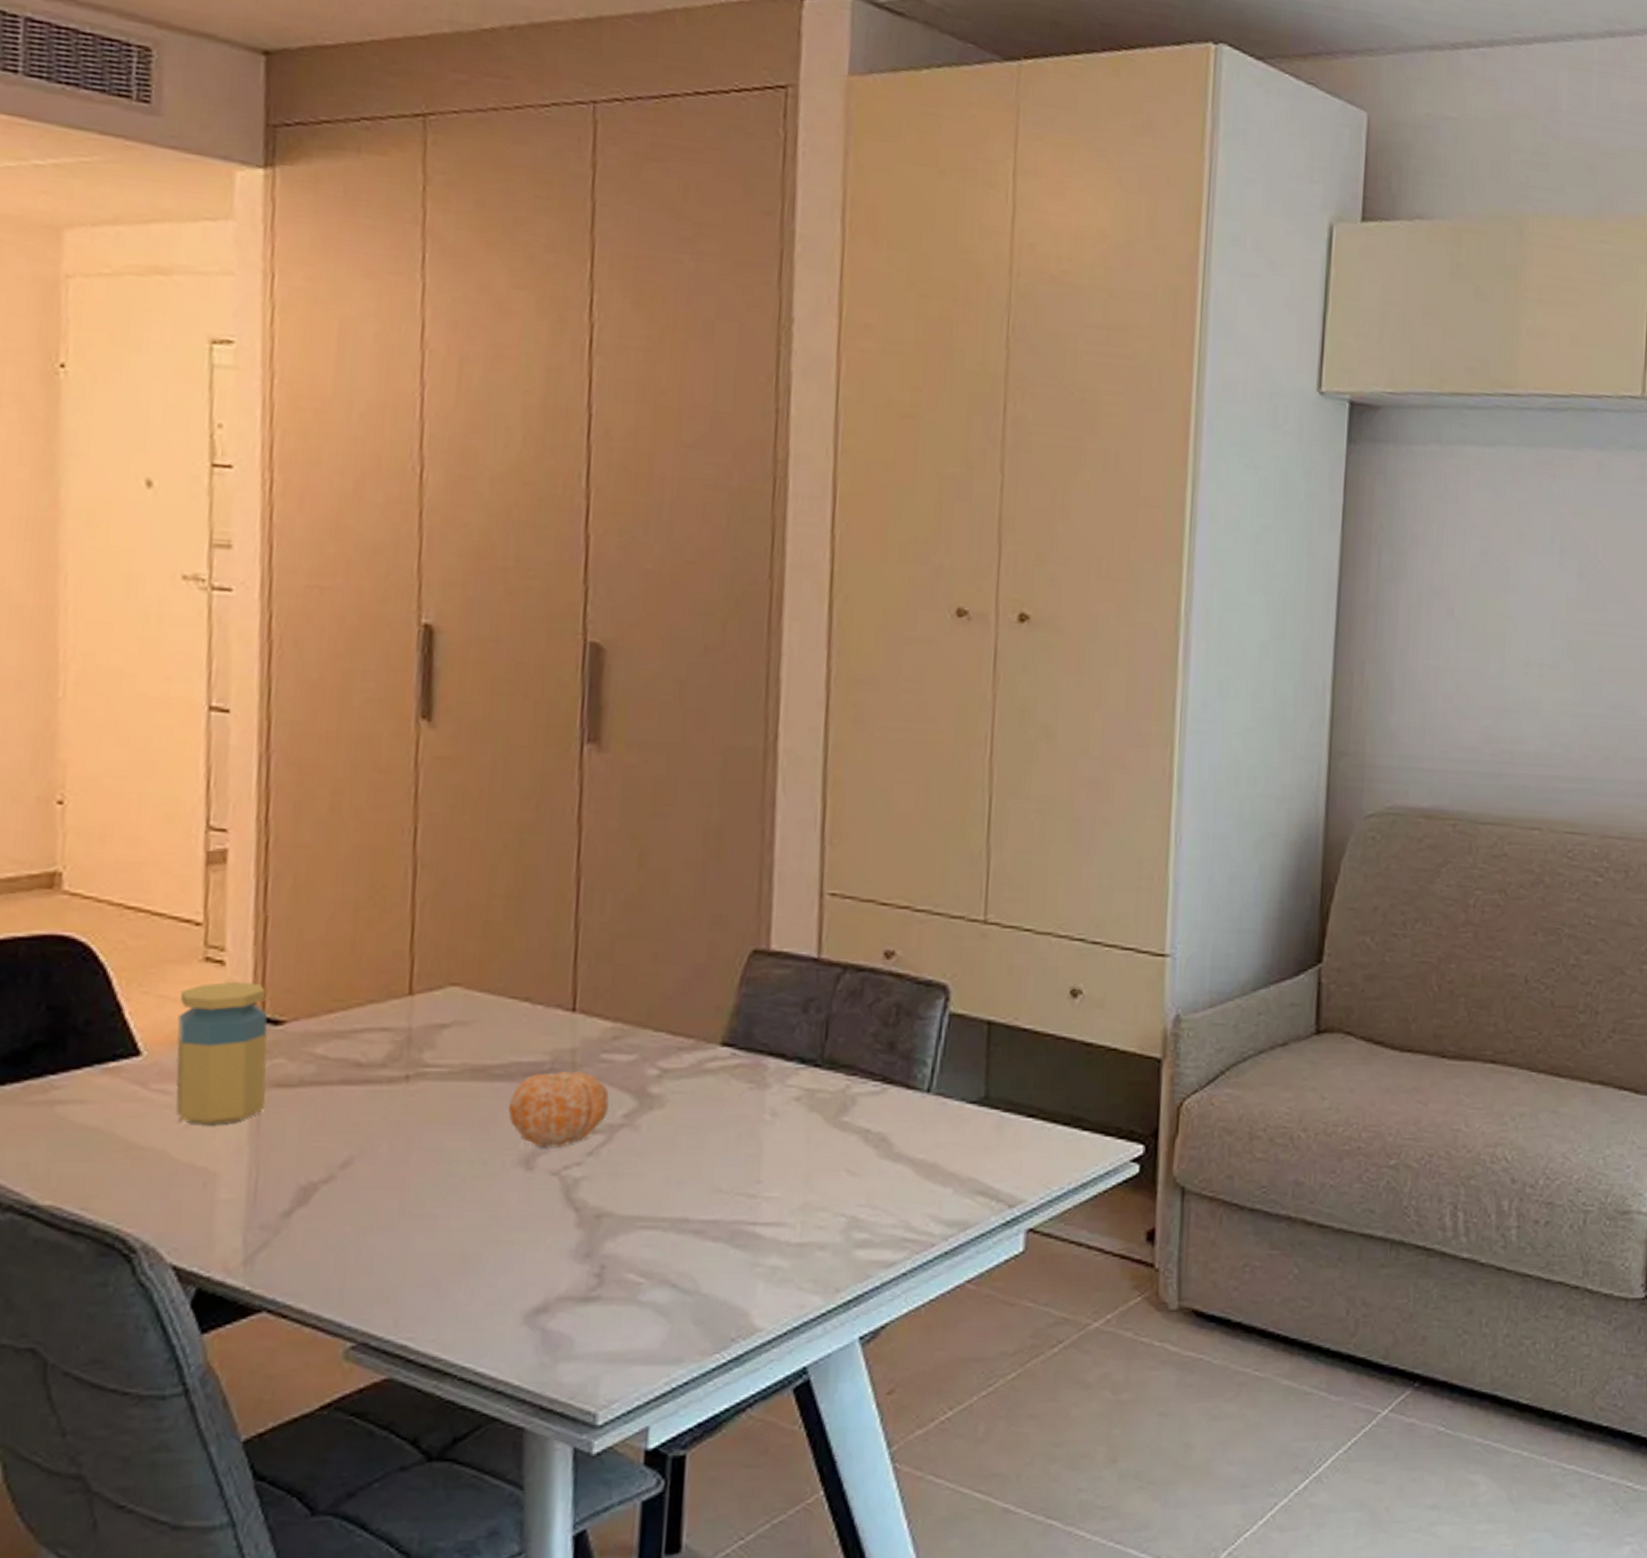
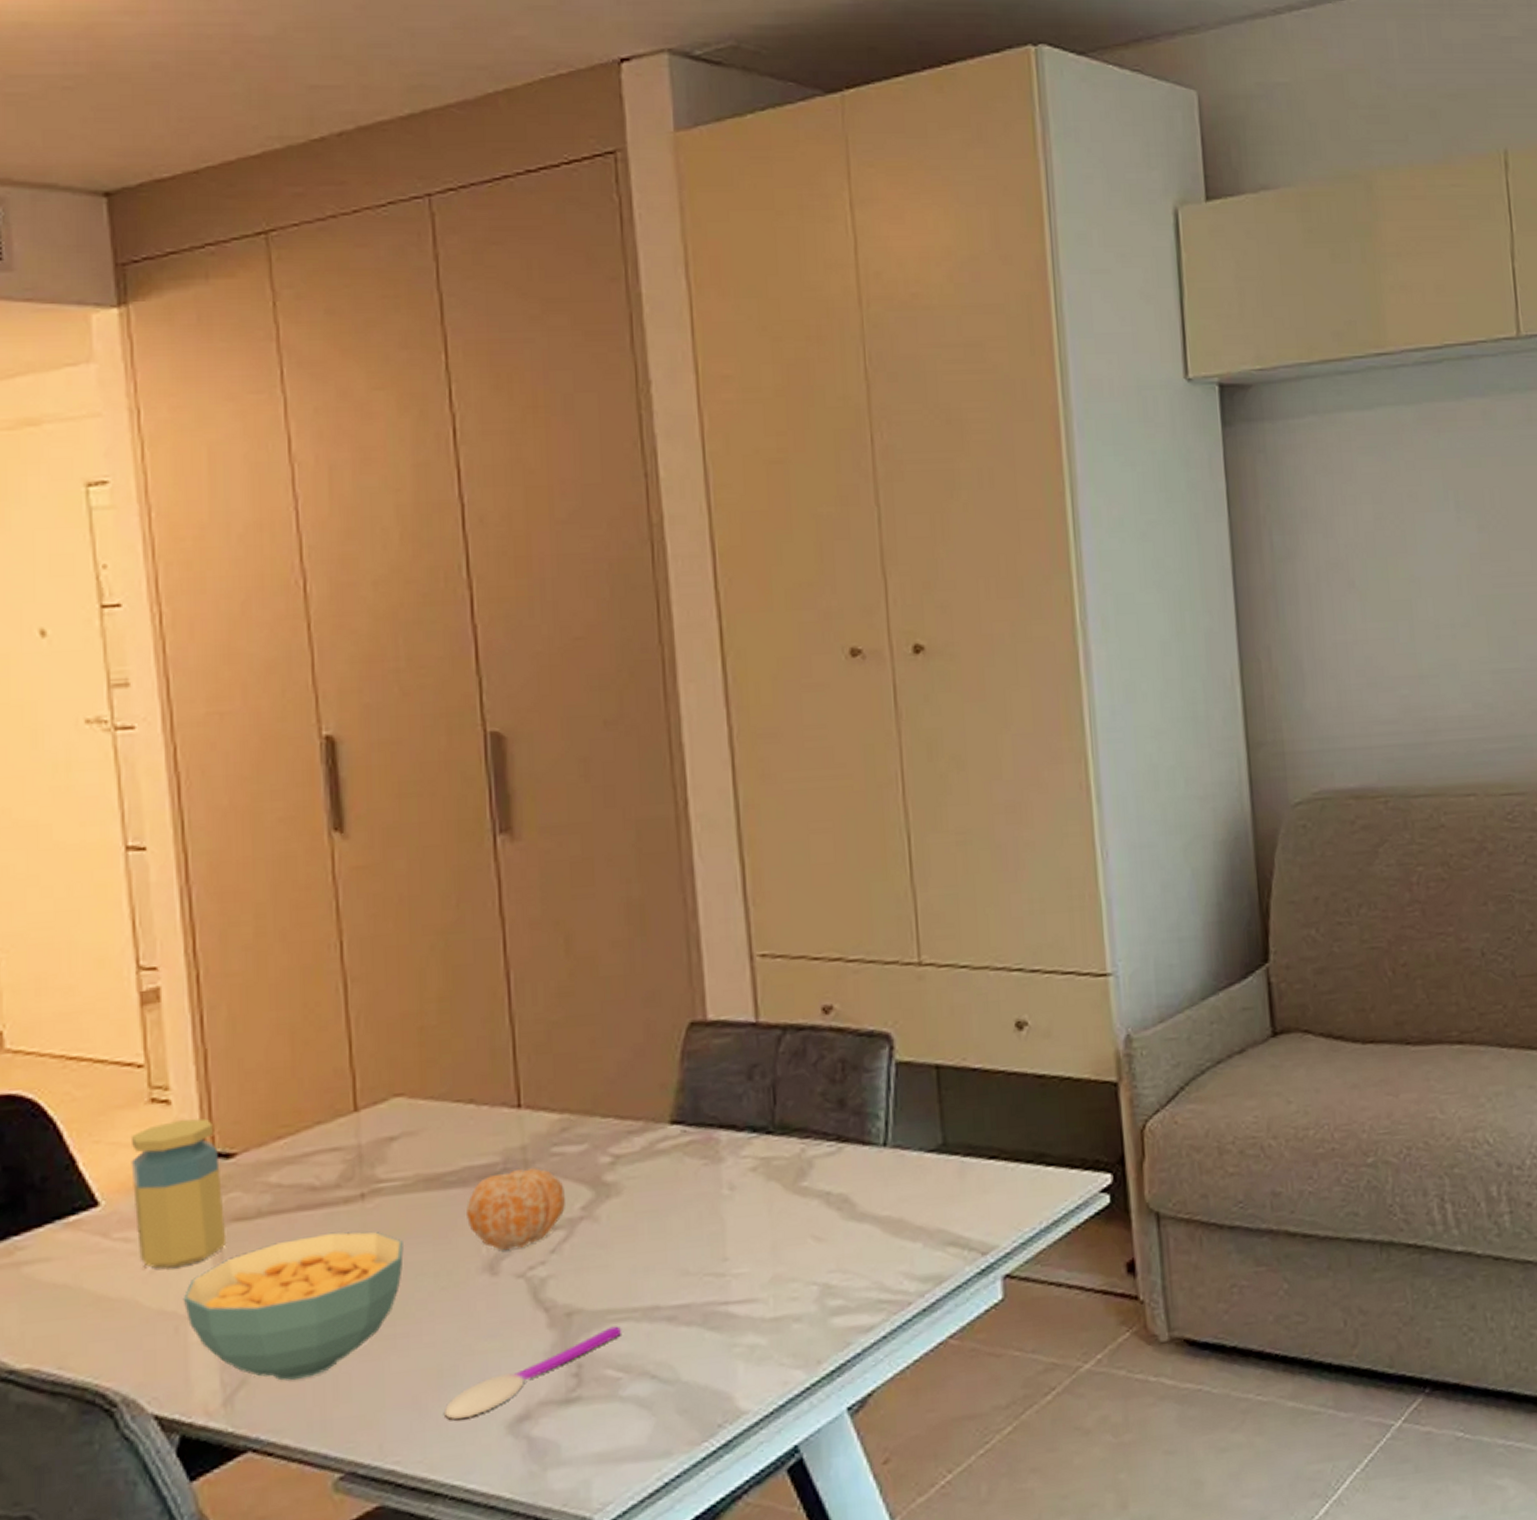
cereal bowl: none [214,1109,443,1249] -> present [183,1231,404,1381]
spoon: none [462,1233,649,1305] -> present [443,1326,622,1420]

